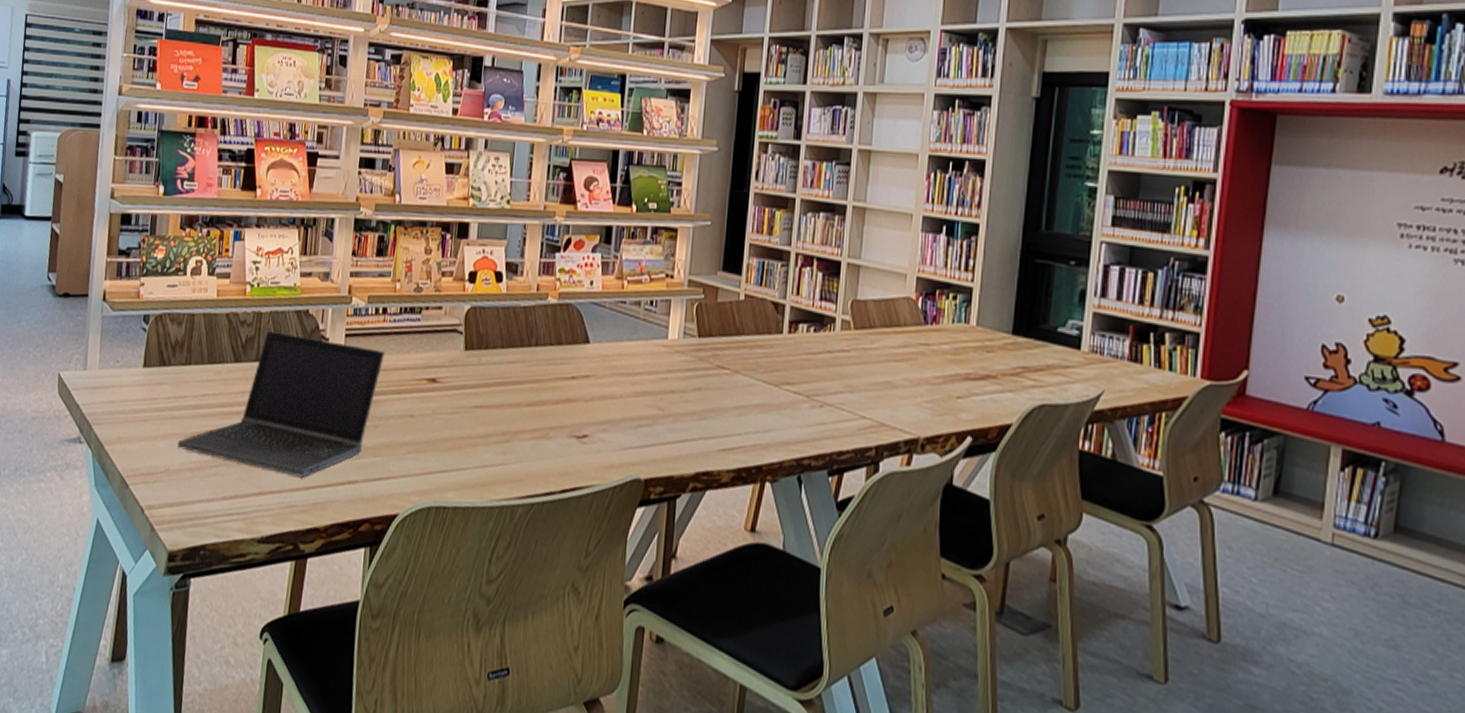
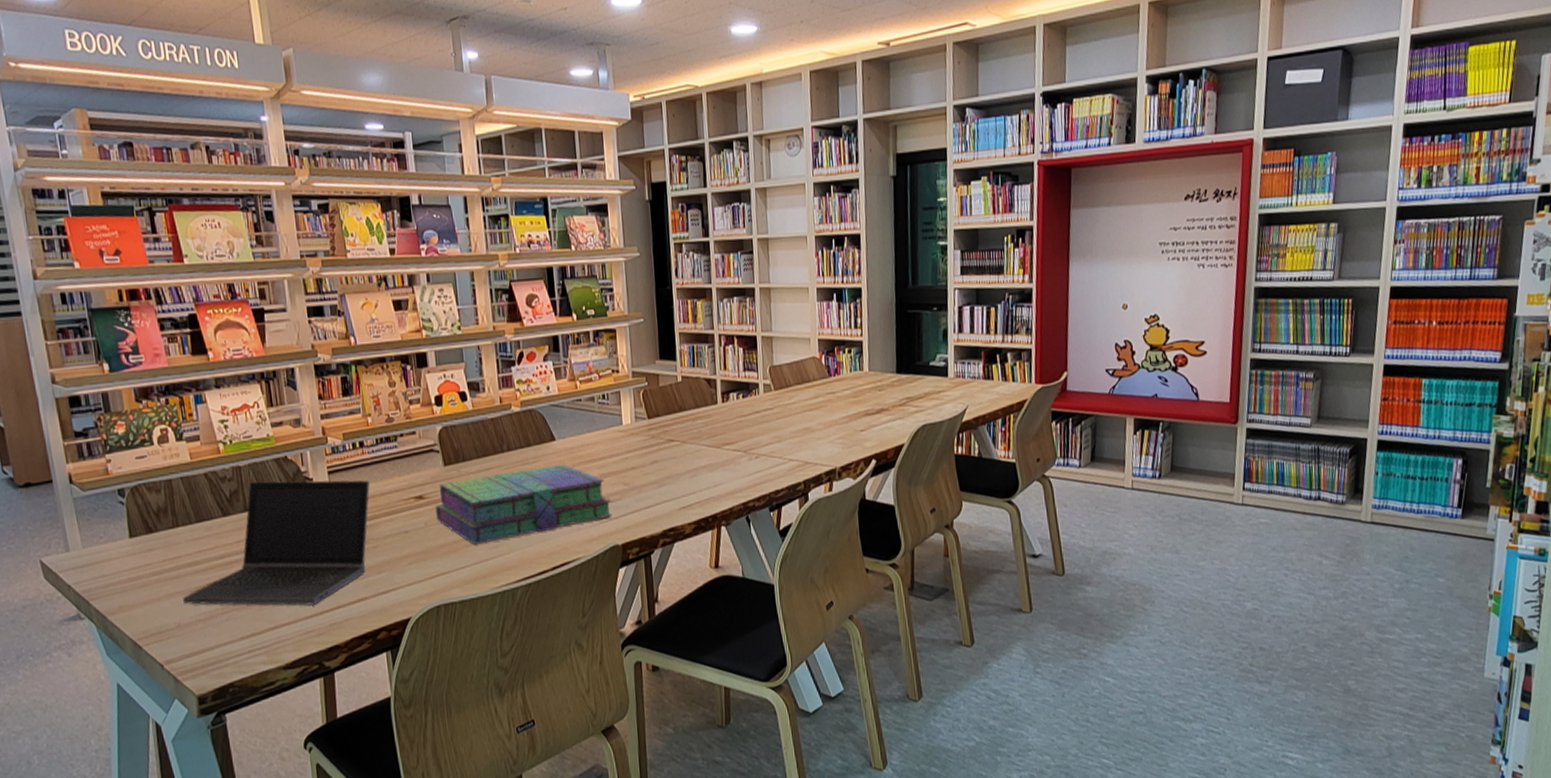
stack of books: none [446,368,642,446] -> present [435,464,612,545]

